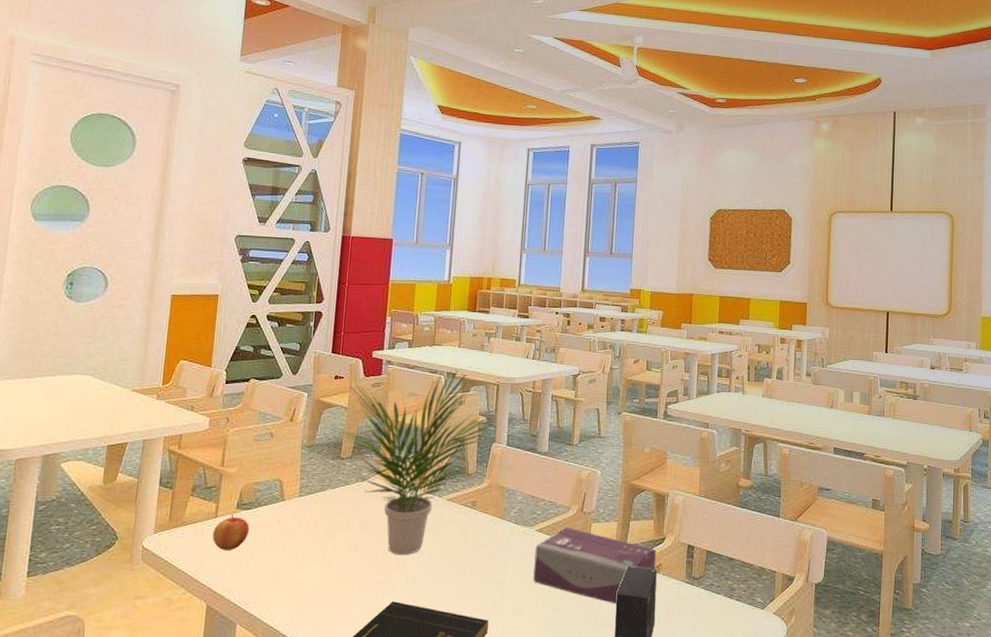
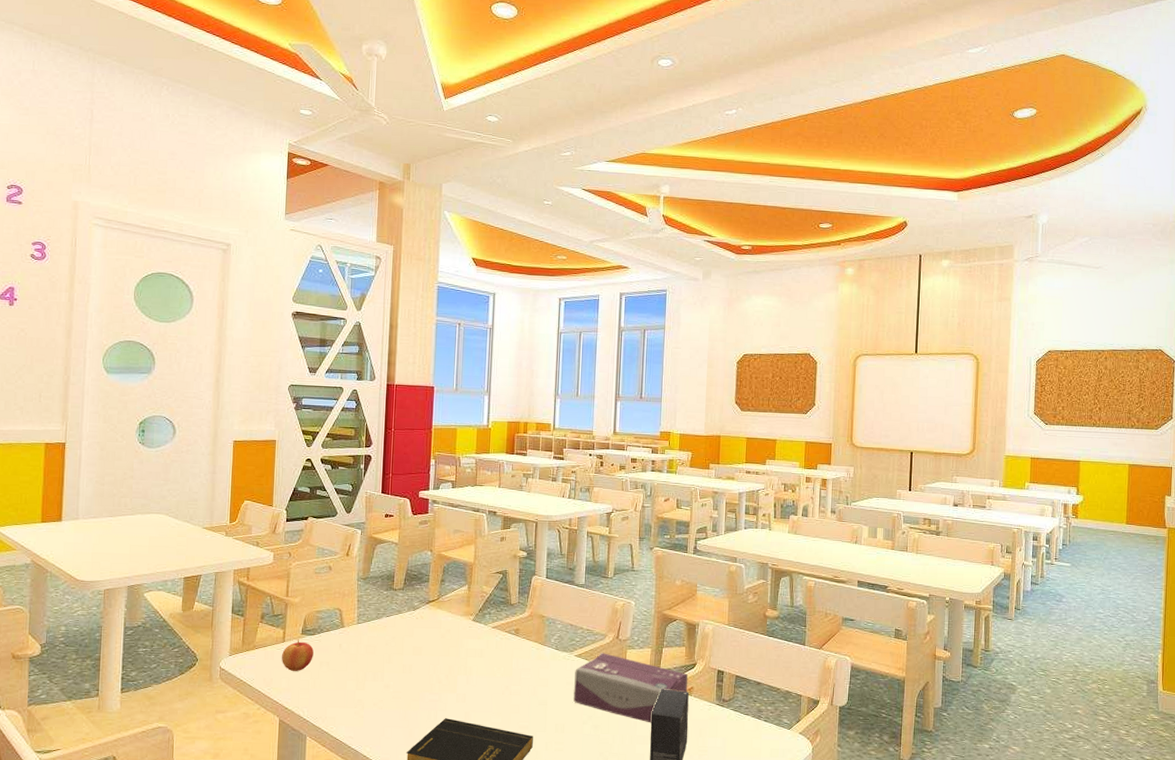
potted plant: present [332,370,494,554] -> none [385,508,534,676]

